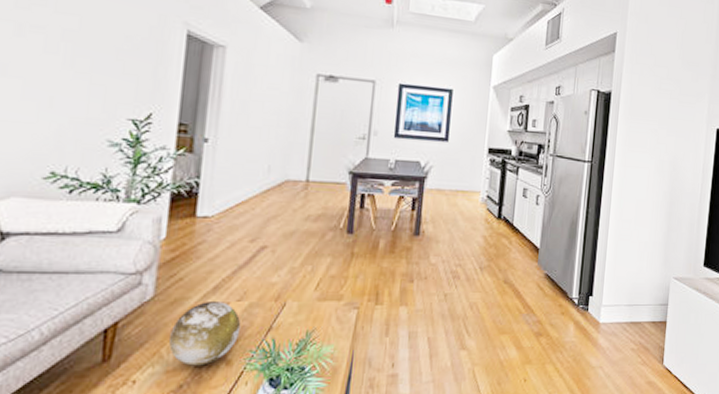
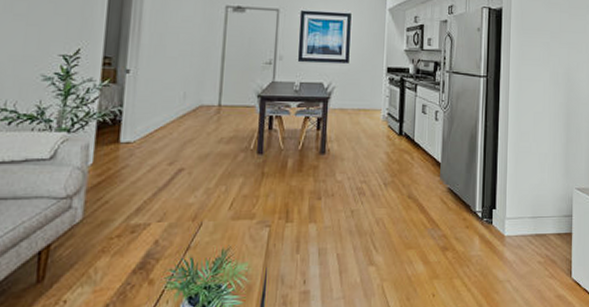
decorative orb: present [169,302,241,366] -> none [96,223,162,286]

